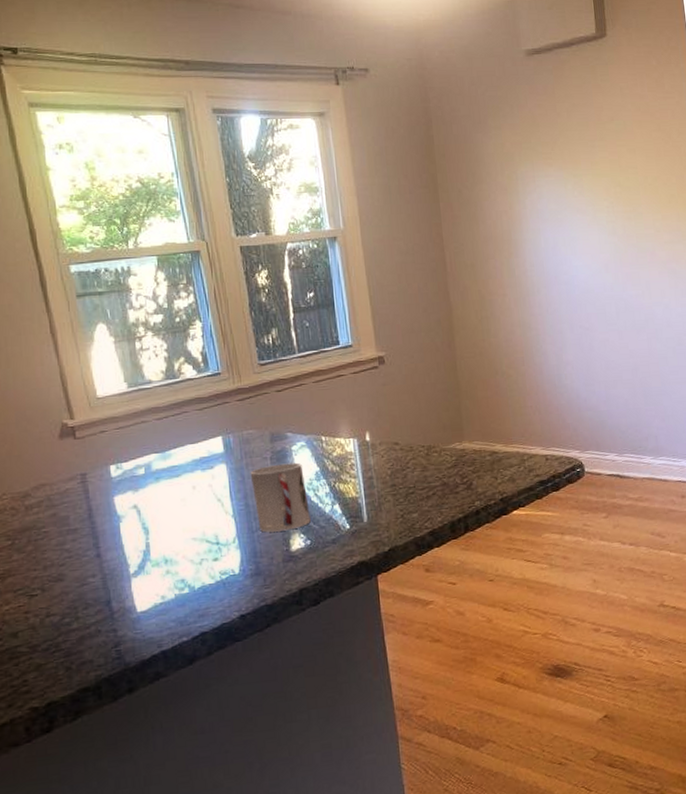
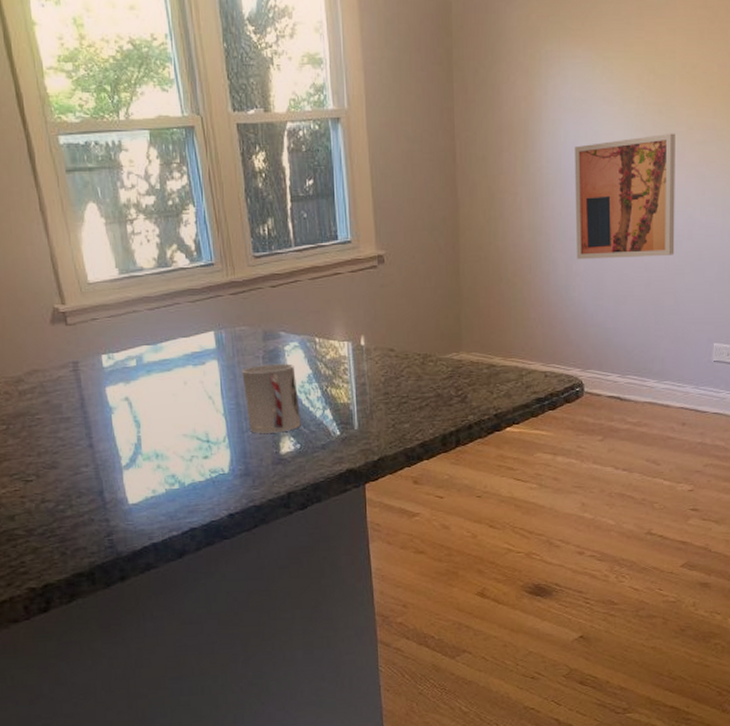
wall art: none [555,235,656,350] -> present [574,133,675,259]

